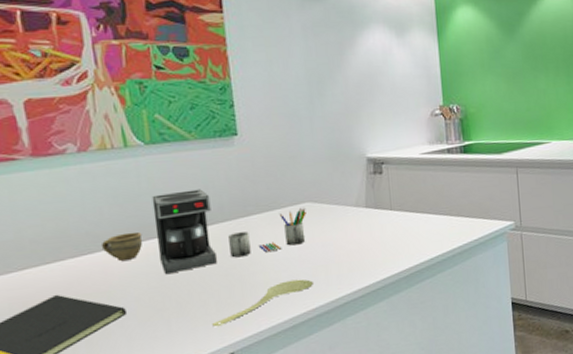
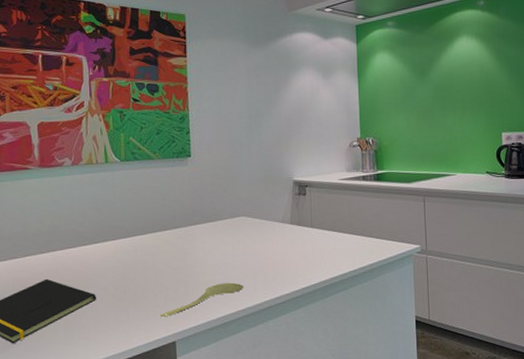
cup: present [100,231,143,261] -> none [82,232,113,255]
coffee maker: present [151,189,306,275] -> none [122,200,241,270]

